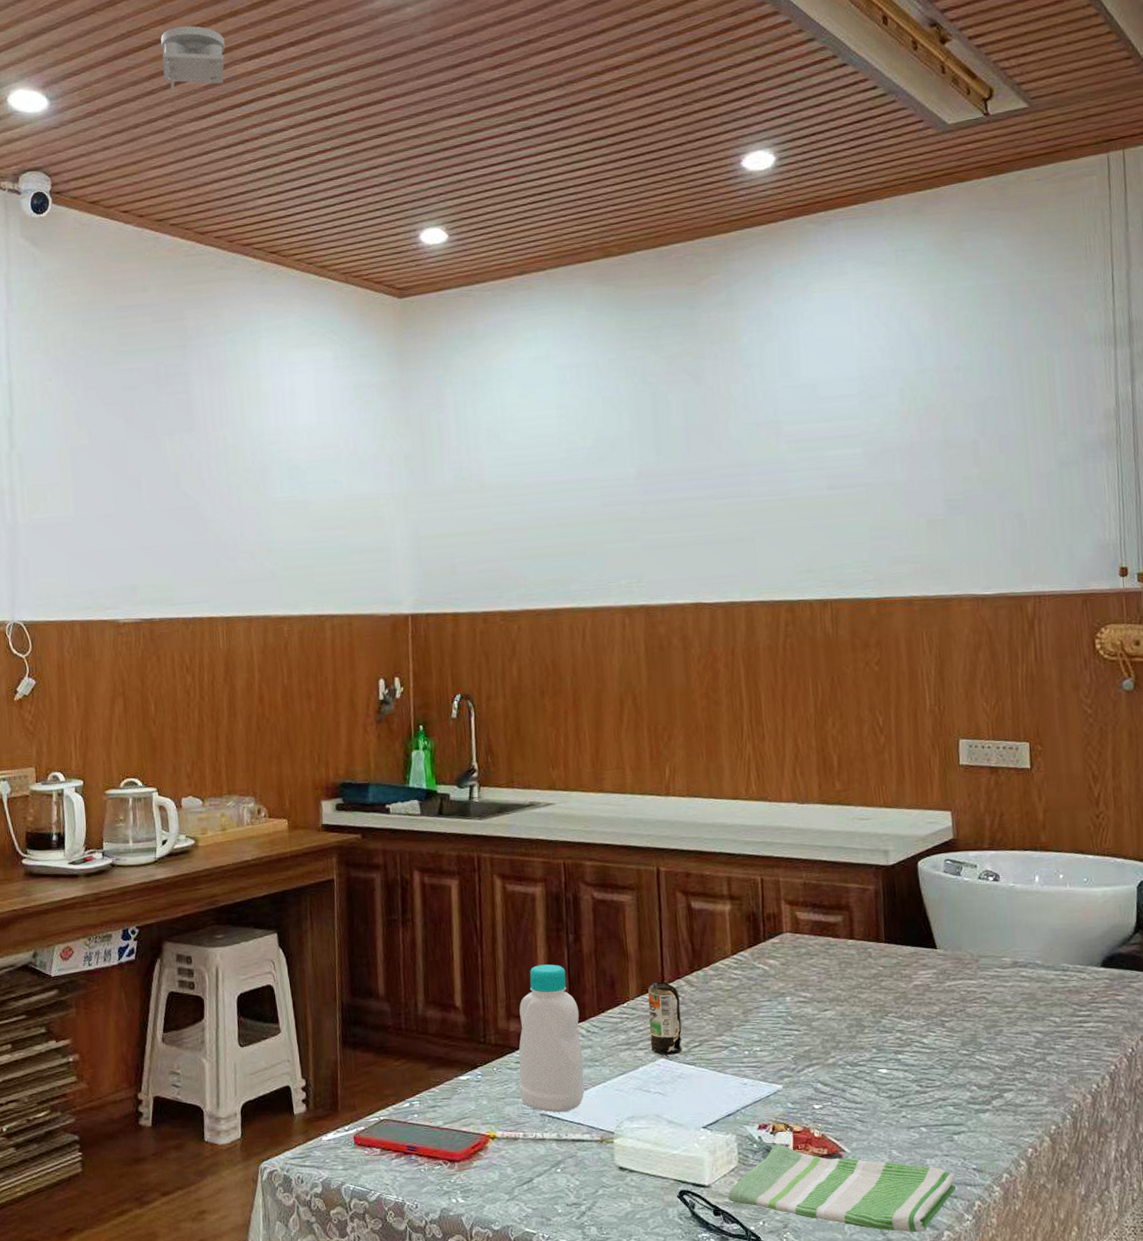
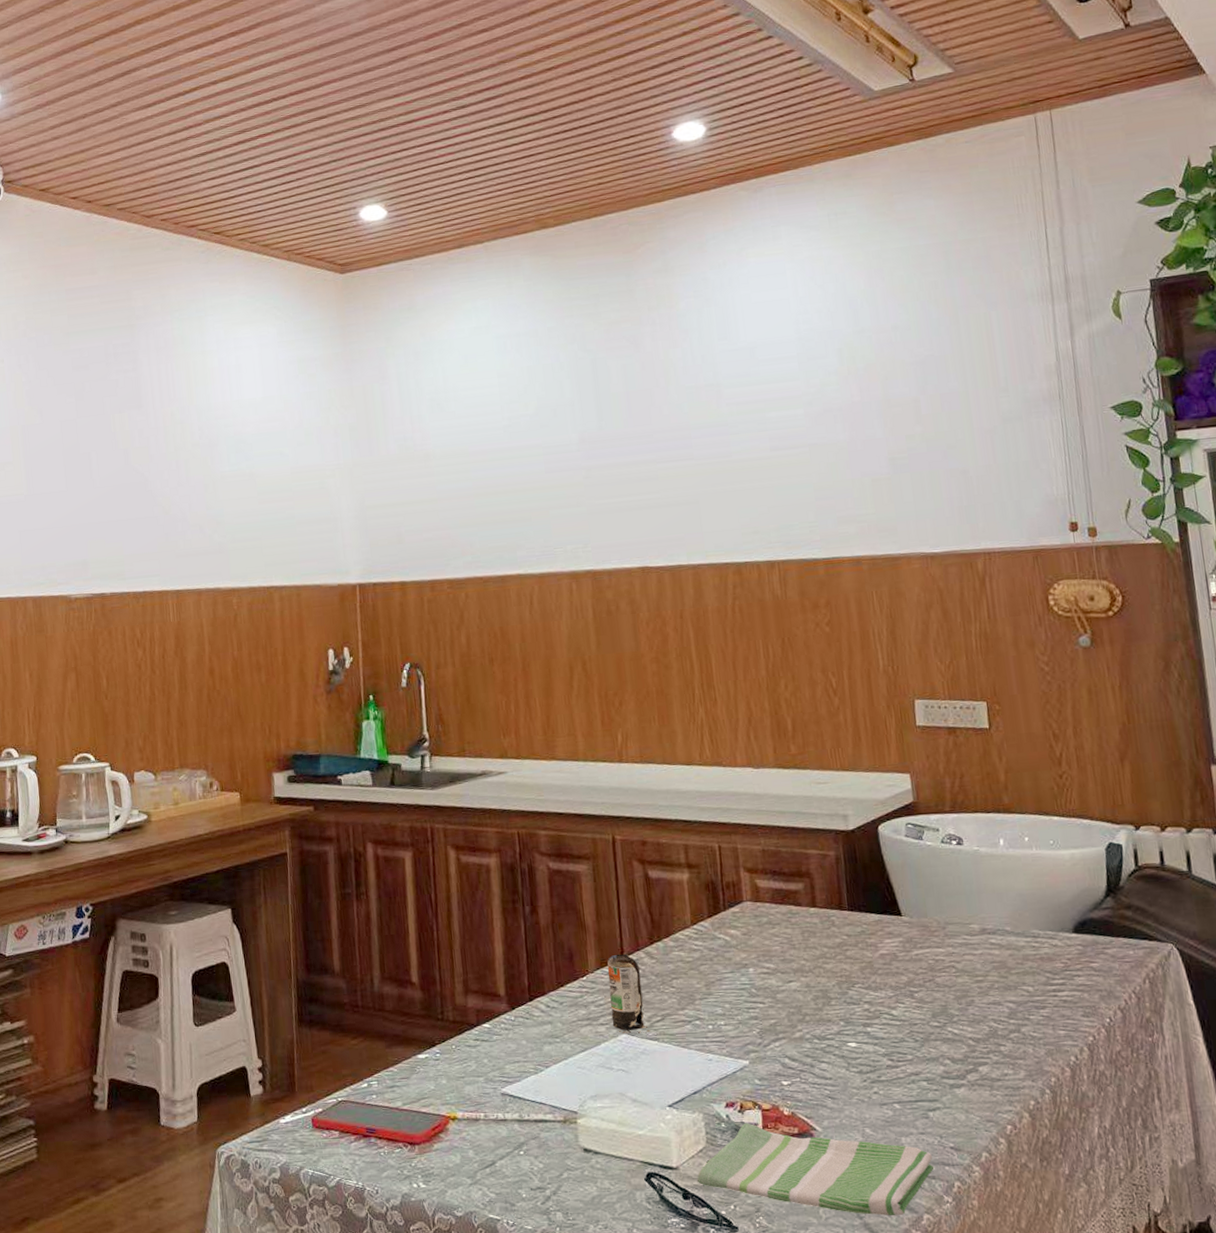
smoke detector: present [161,25,225,94] -> none [107,20,169,85]
bottle: present [518,964,585,1113] -> none [476,937,546,1092]

